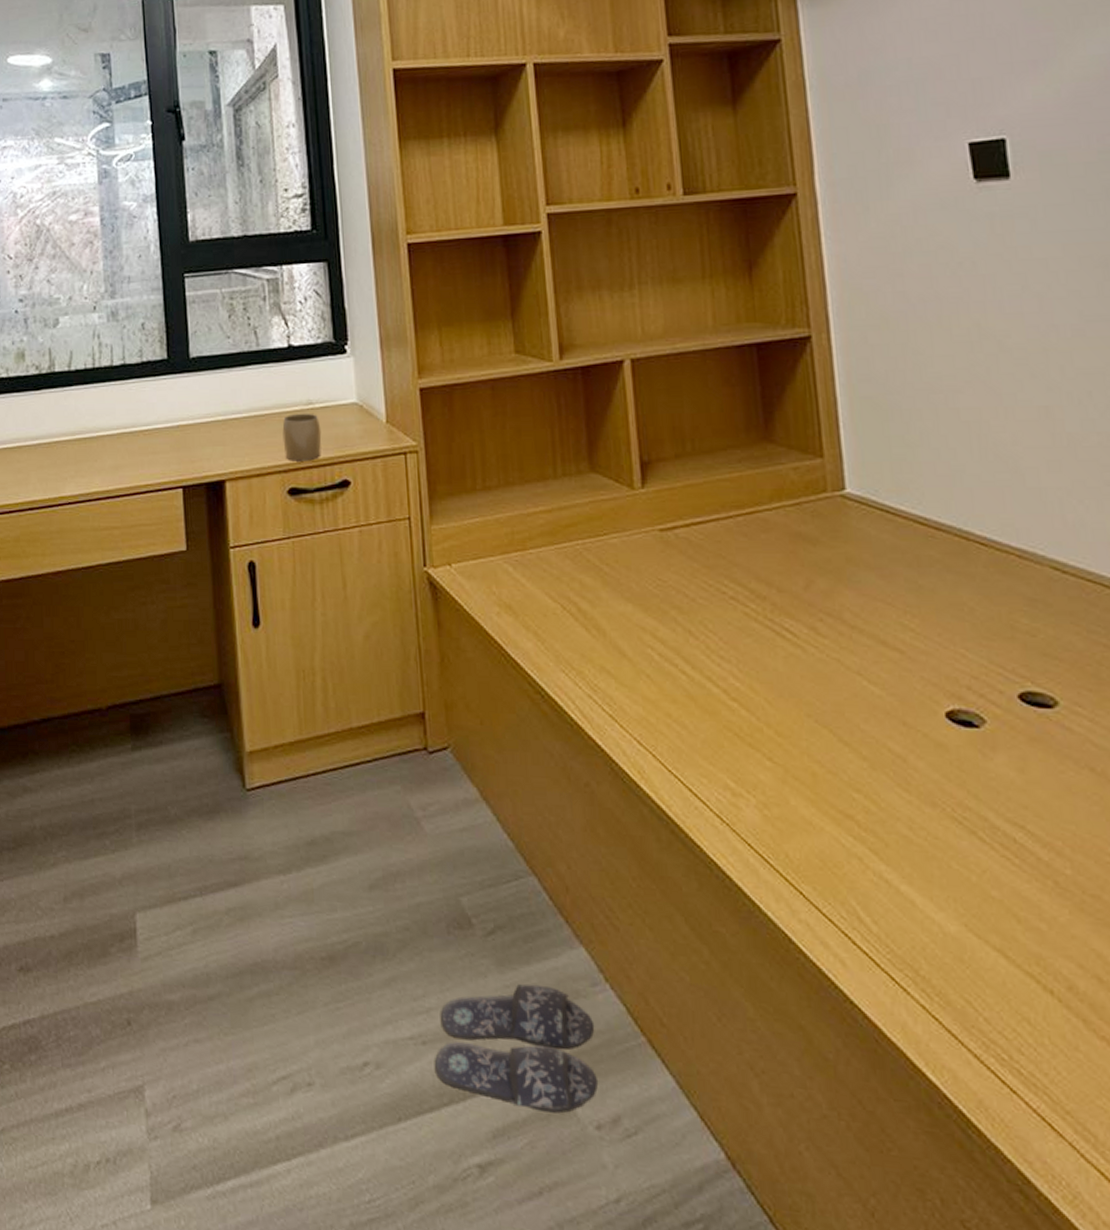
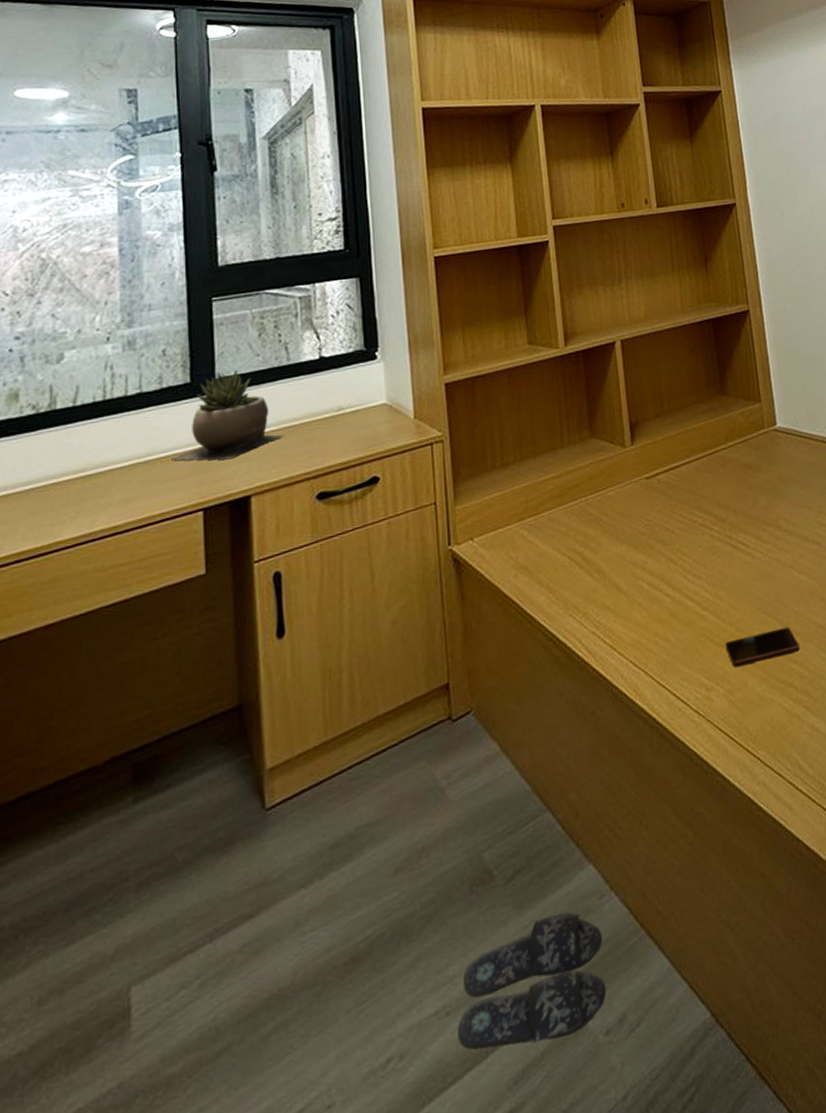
succulent plant: none [153,349,254,441] -> present [171,369,283,461]
mug: present [282,413,322,461] -> none [312,418,352,467]
phone: none [760,744,867,780] -> present [725,626,800,667]

